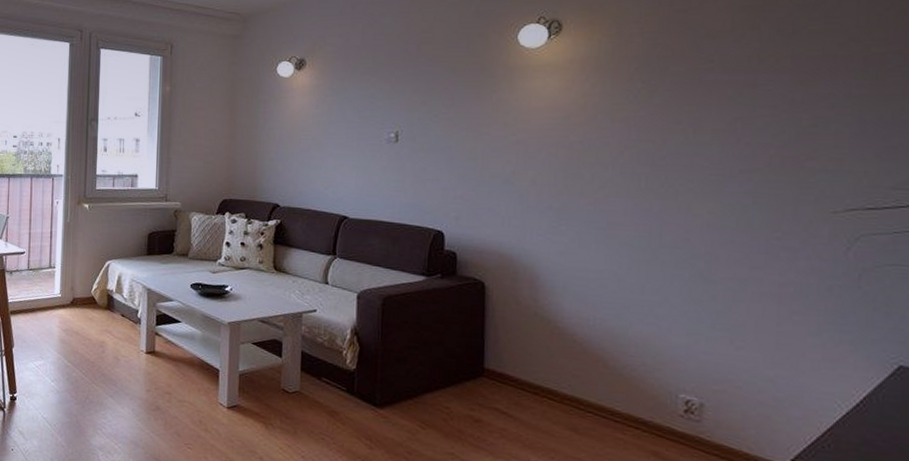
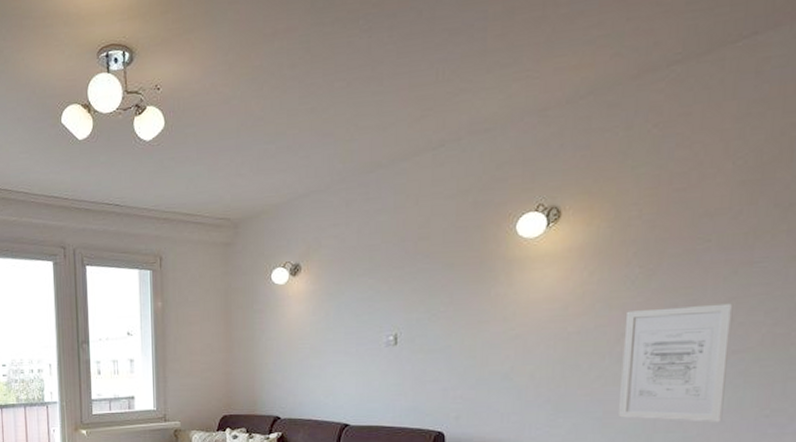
wall art: none [623,123,739,242] -> present [619,303,734,423]

